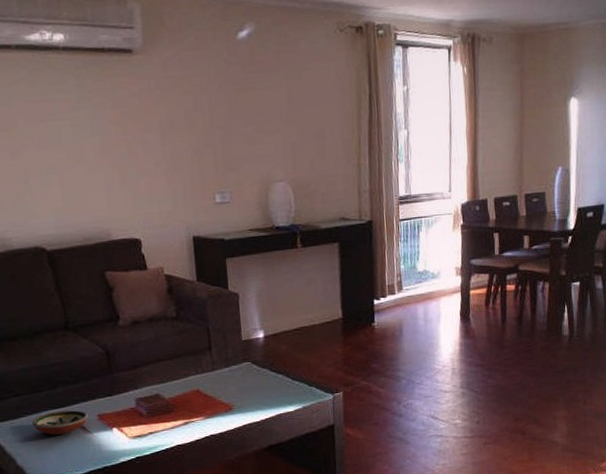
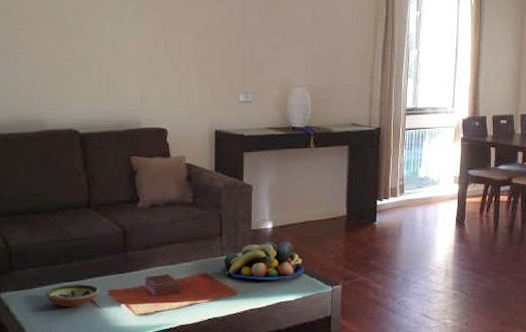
fruit bowl: none [215,350,302,393] -> present [222,240,305,281]

